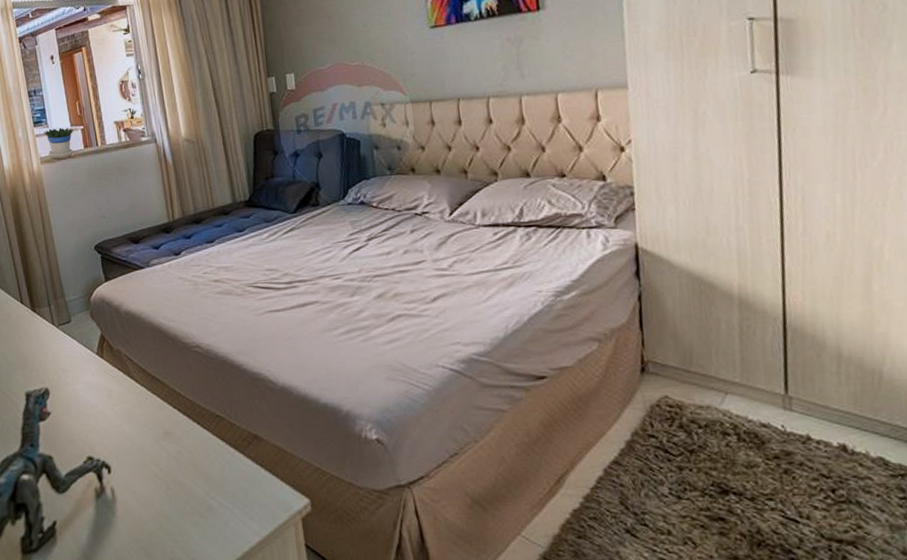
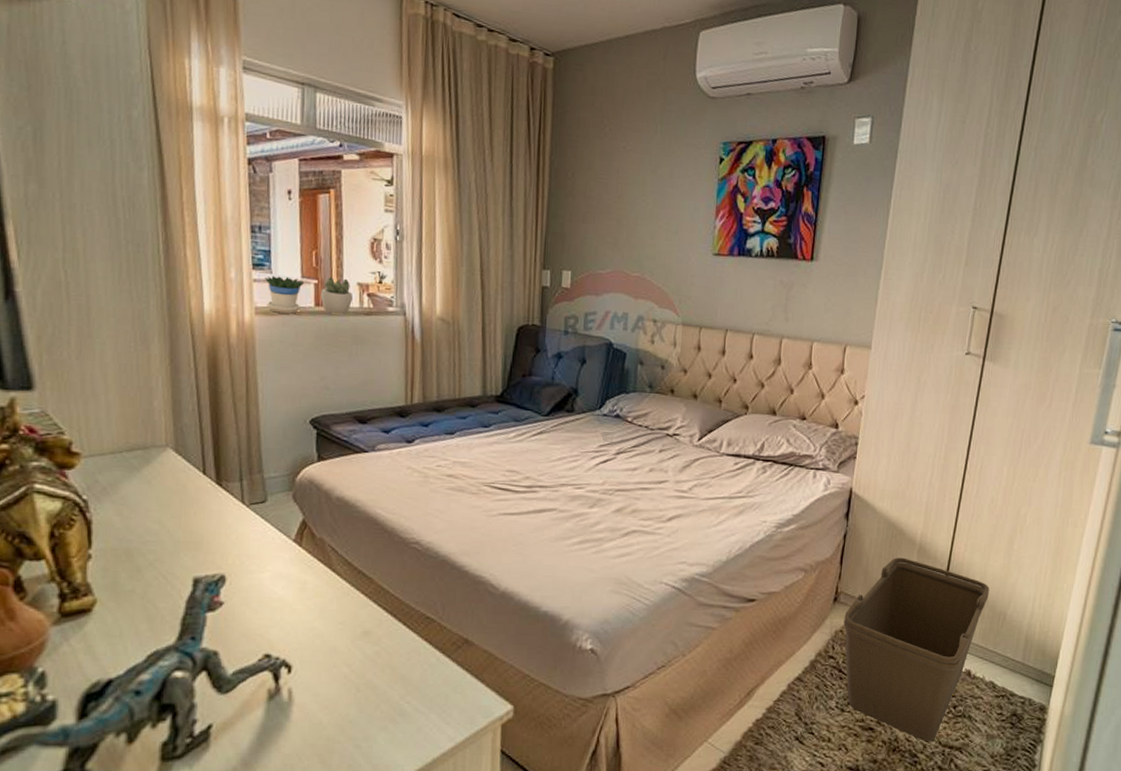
succulent plant: none [87,120,113,152] -> present [320,277,353,314]
bicycle basket: none [658,315,851,535] -> present [843,557,989,742]

